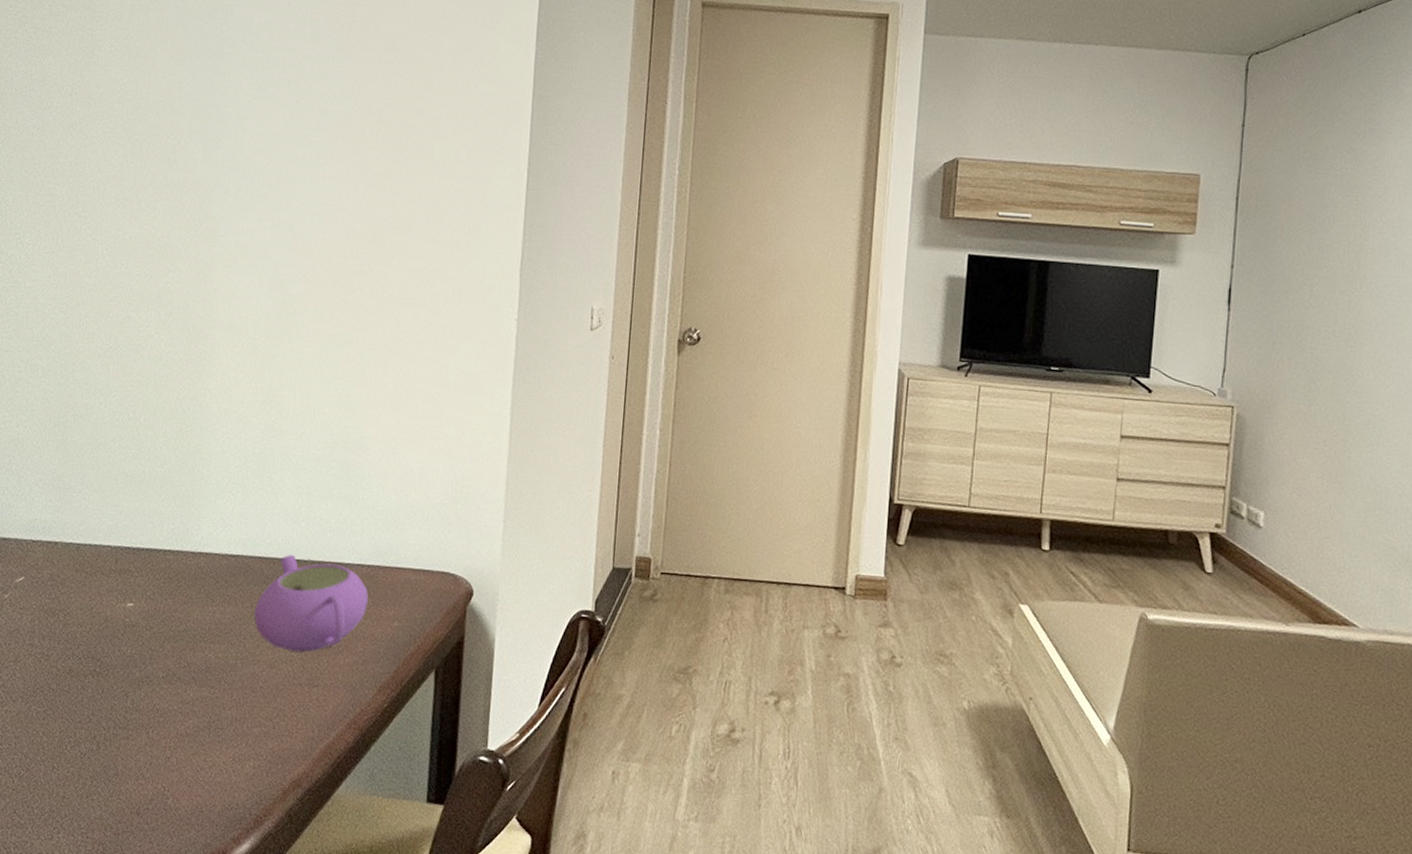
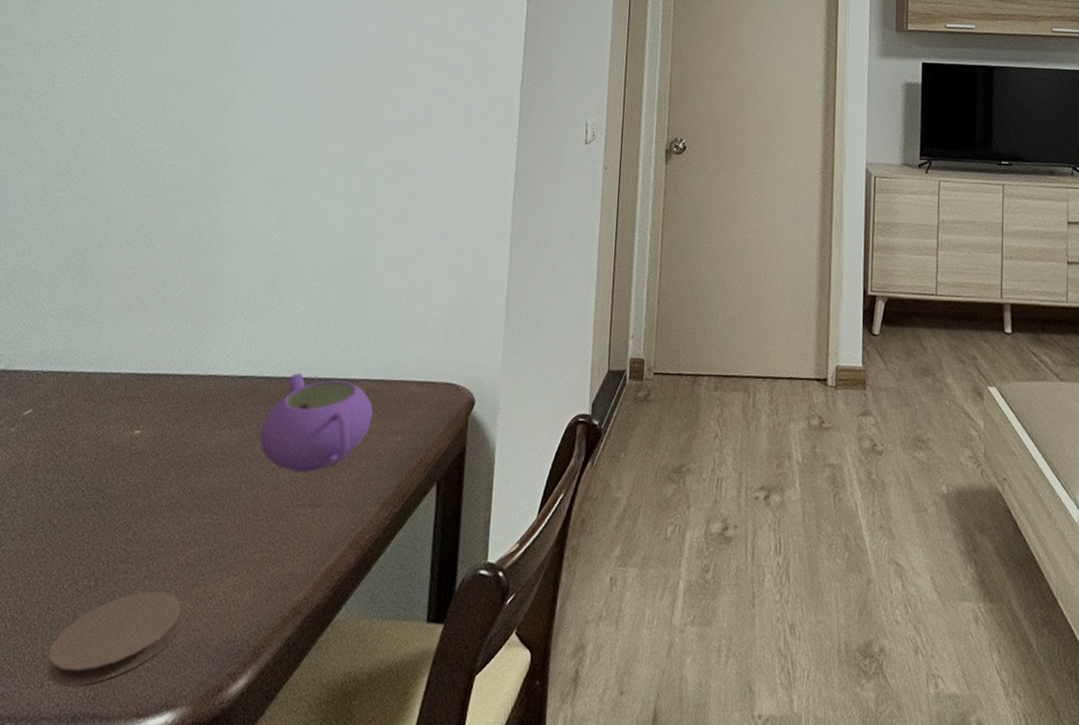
coaster: none [56,757,183,841] -> present [47,591,182,686]

